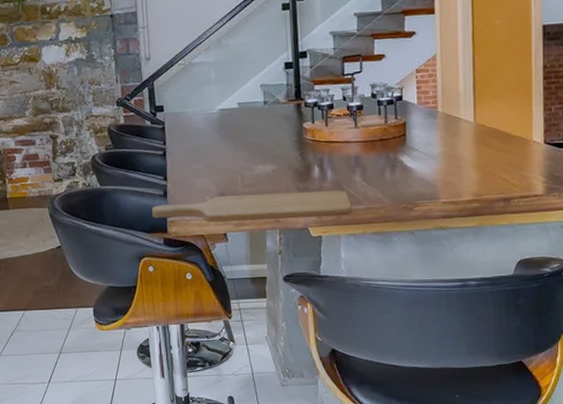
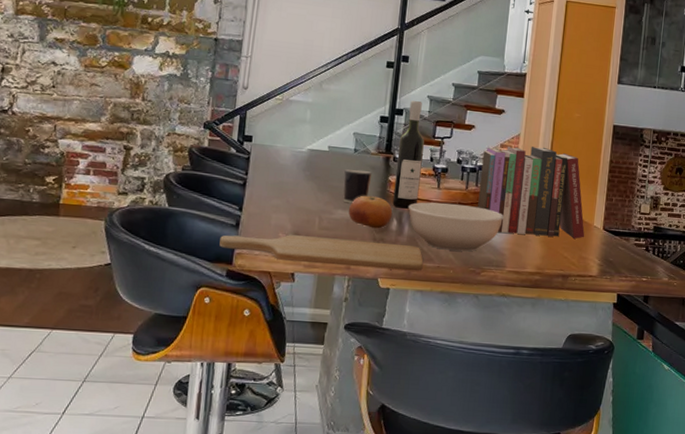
mug: none [258,121,286,158] -> present [343,168,373,204]
fruit: none [267,146,313,179] -> present [348,195,393,229]
bottle: none [307,40,337,154] -> present [392,101,424,209]
bowl: none [327,140,431,190] -> present [408,202,504,252]
books: none [398,64,524,163] -> present [477,146,585,239]

